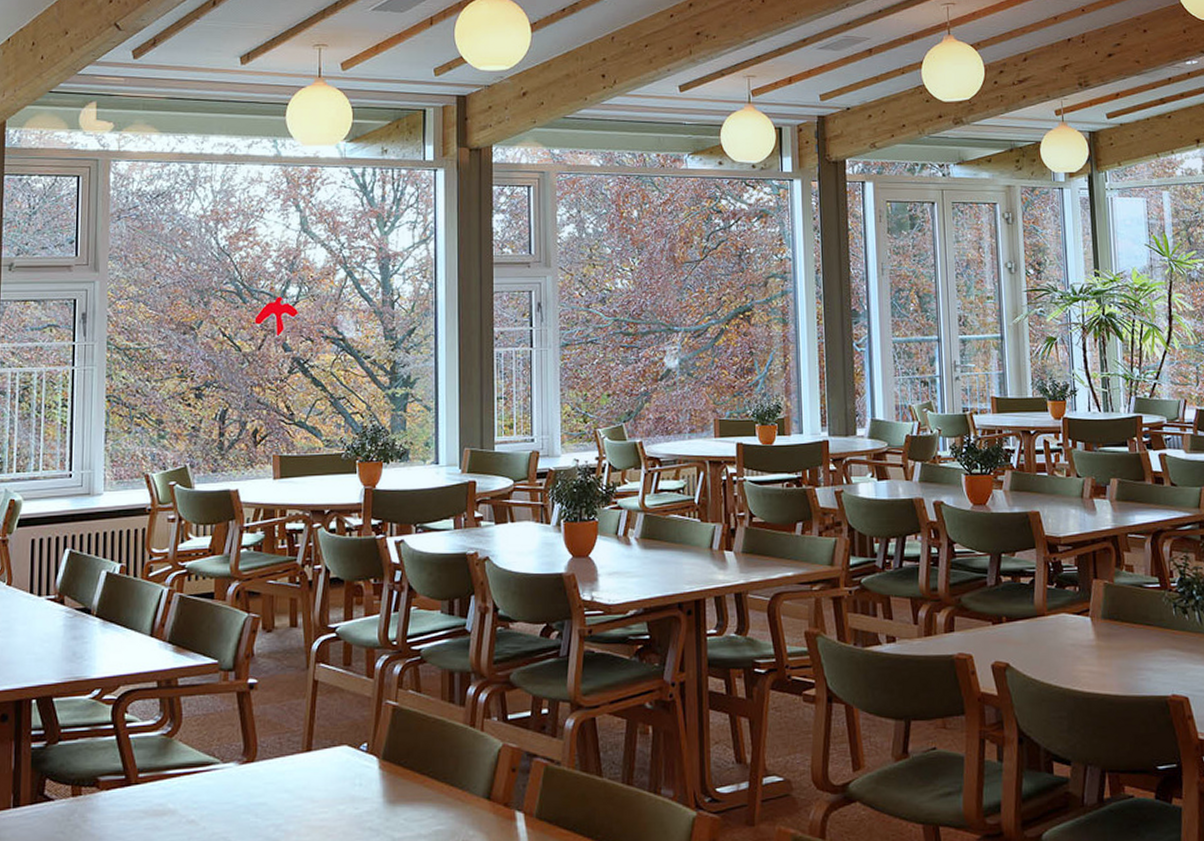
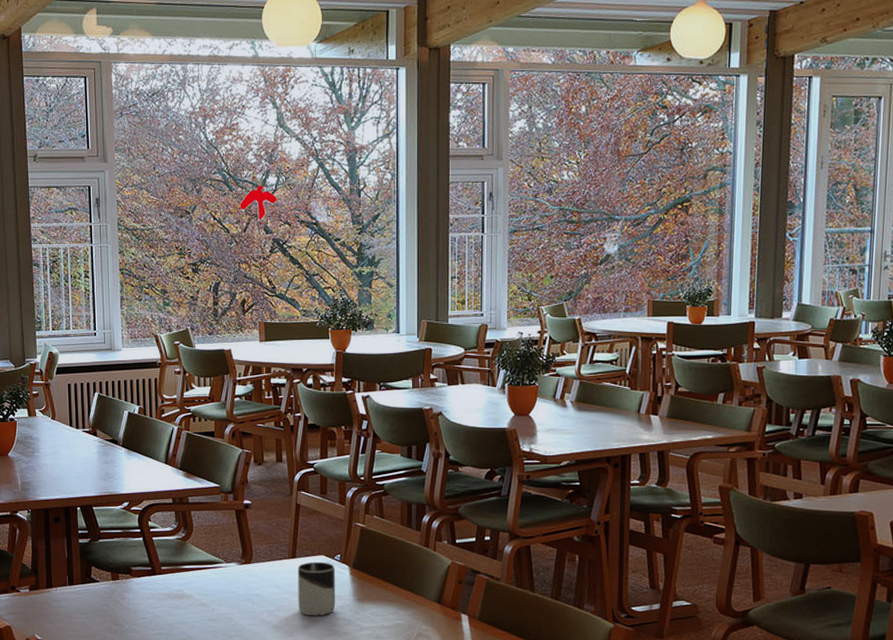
cup: none [313,754,361,828] -> present [297,561,336,616]

